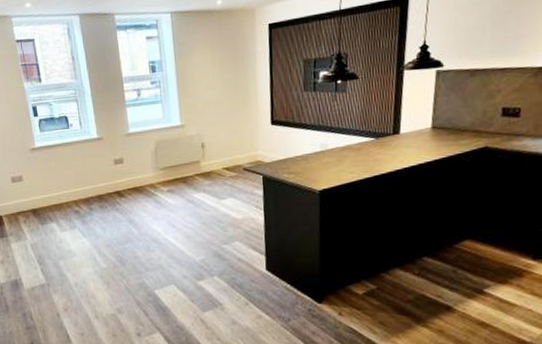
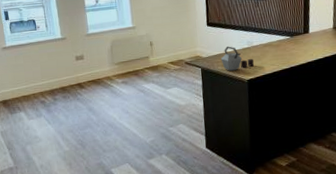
kettle: none [286,149,329,180] -> present [220,46,254,72]

